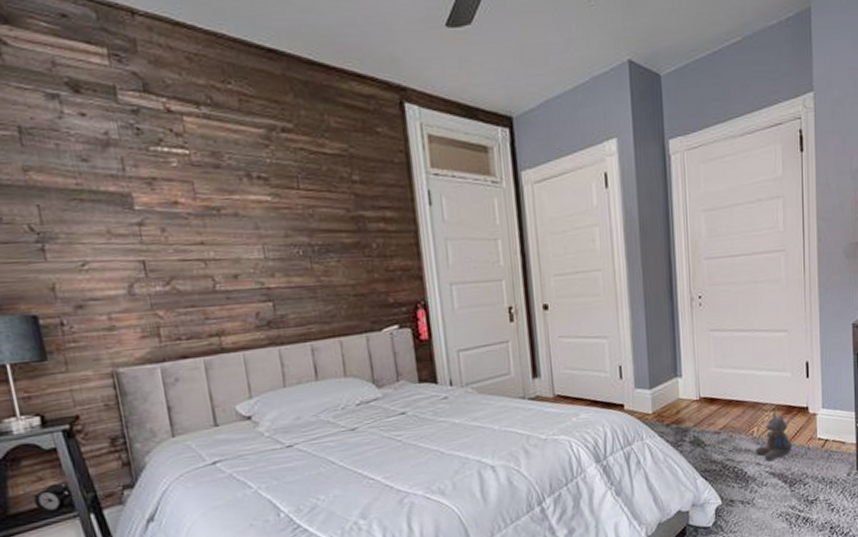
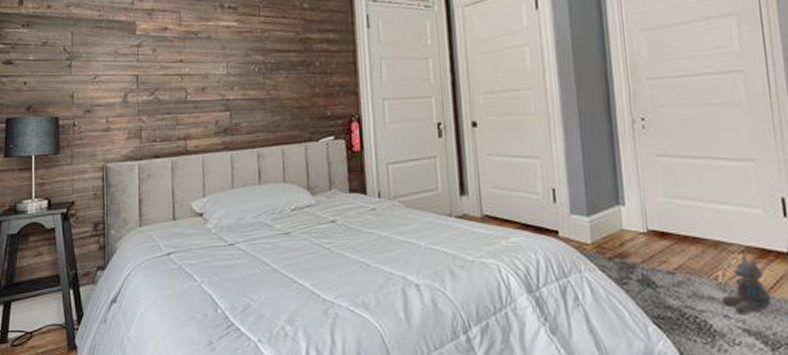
alarm clock: present [33,482,76,513] -> none [33,259,62,285]

